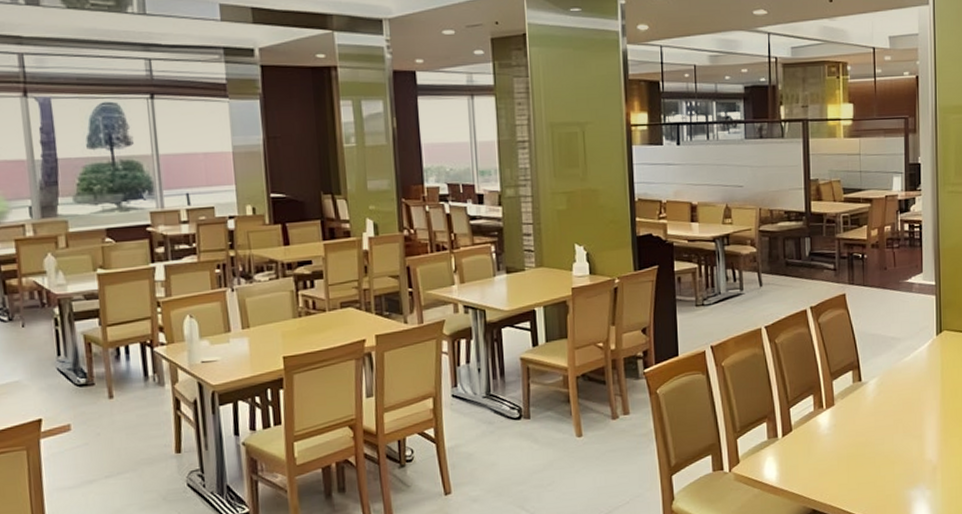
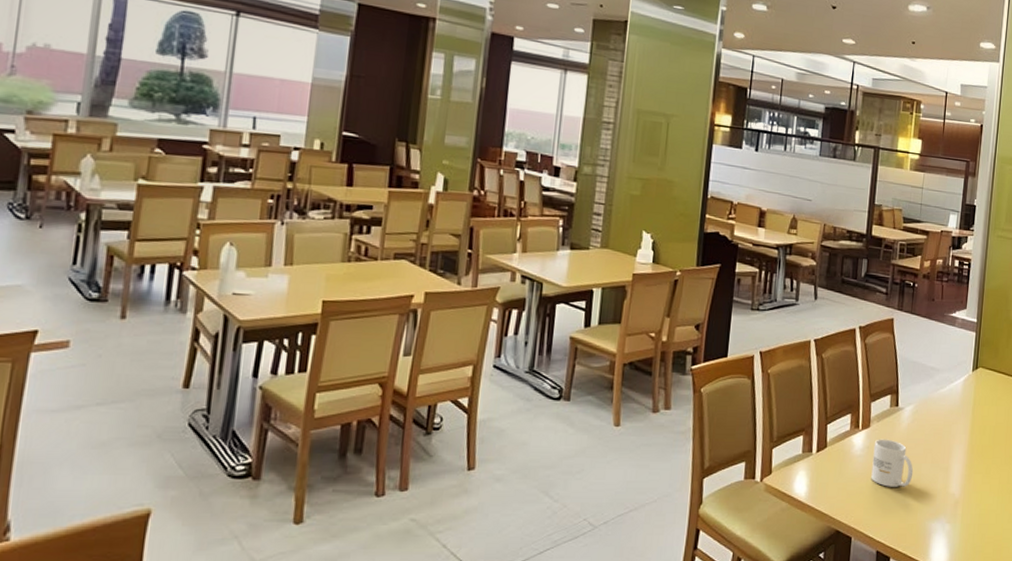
mug: none [841,415,886,462] -> present [871,439,914,487]

